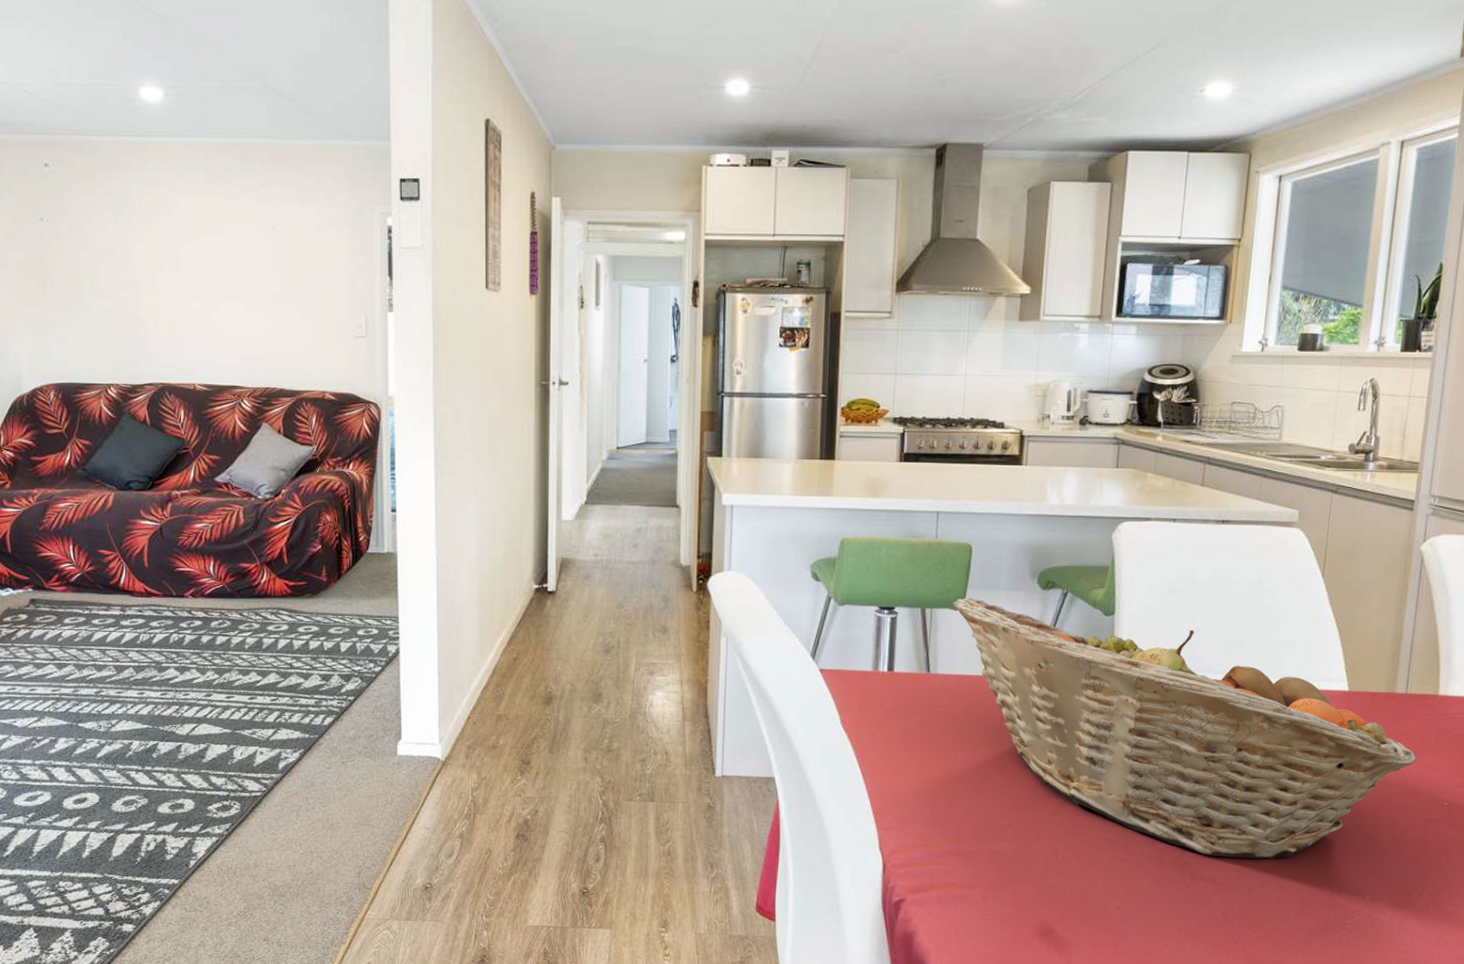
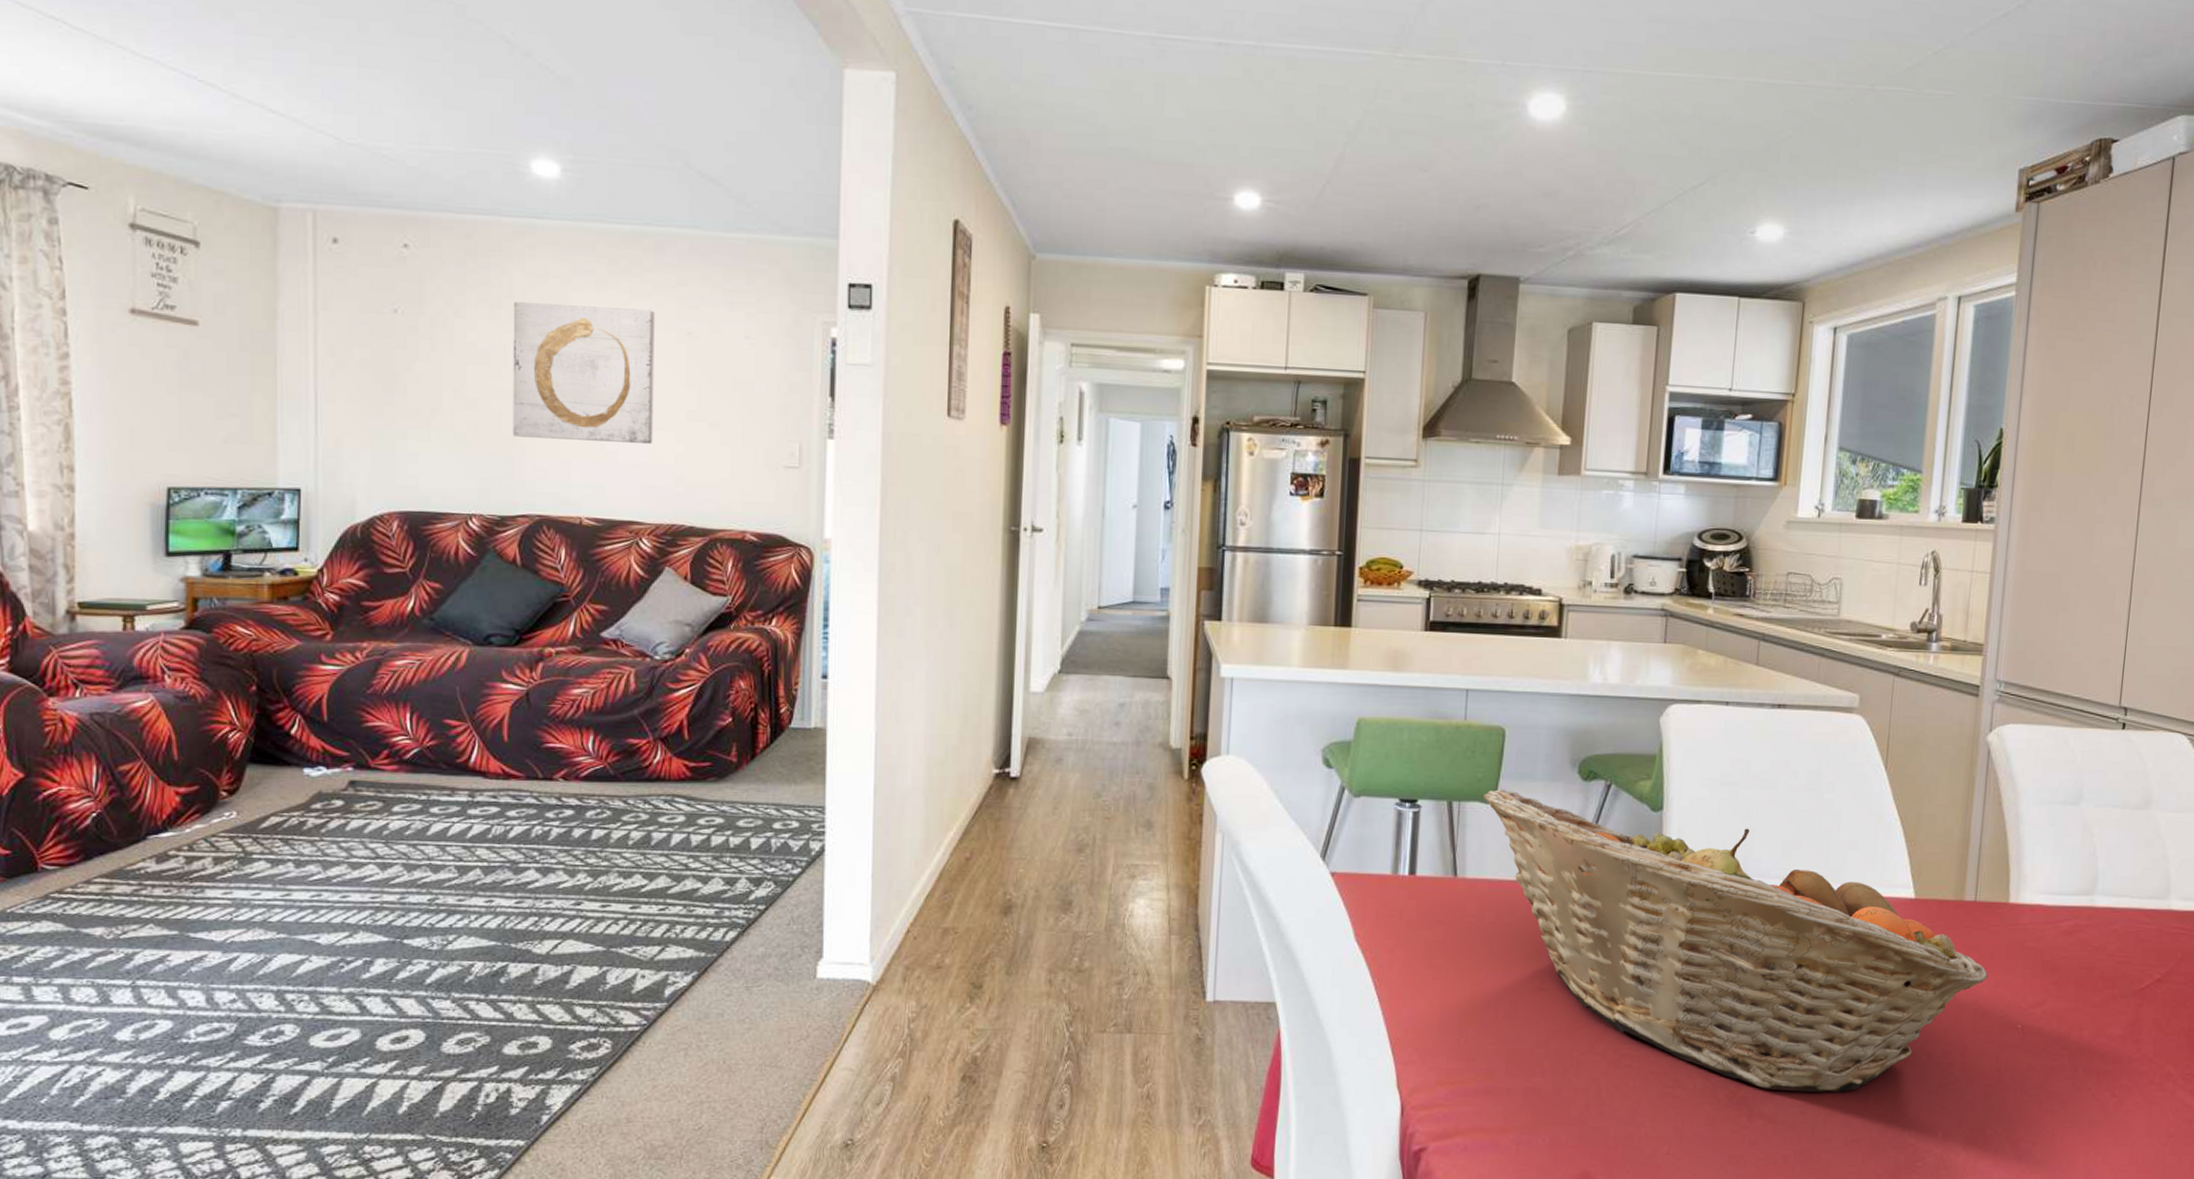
wall art: none [132,208,248,322] -> present [512,302,655,445]

